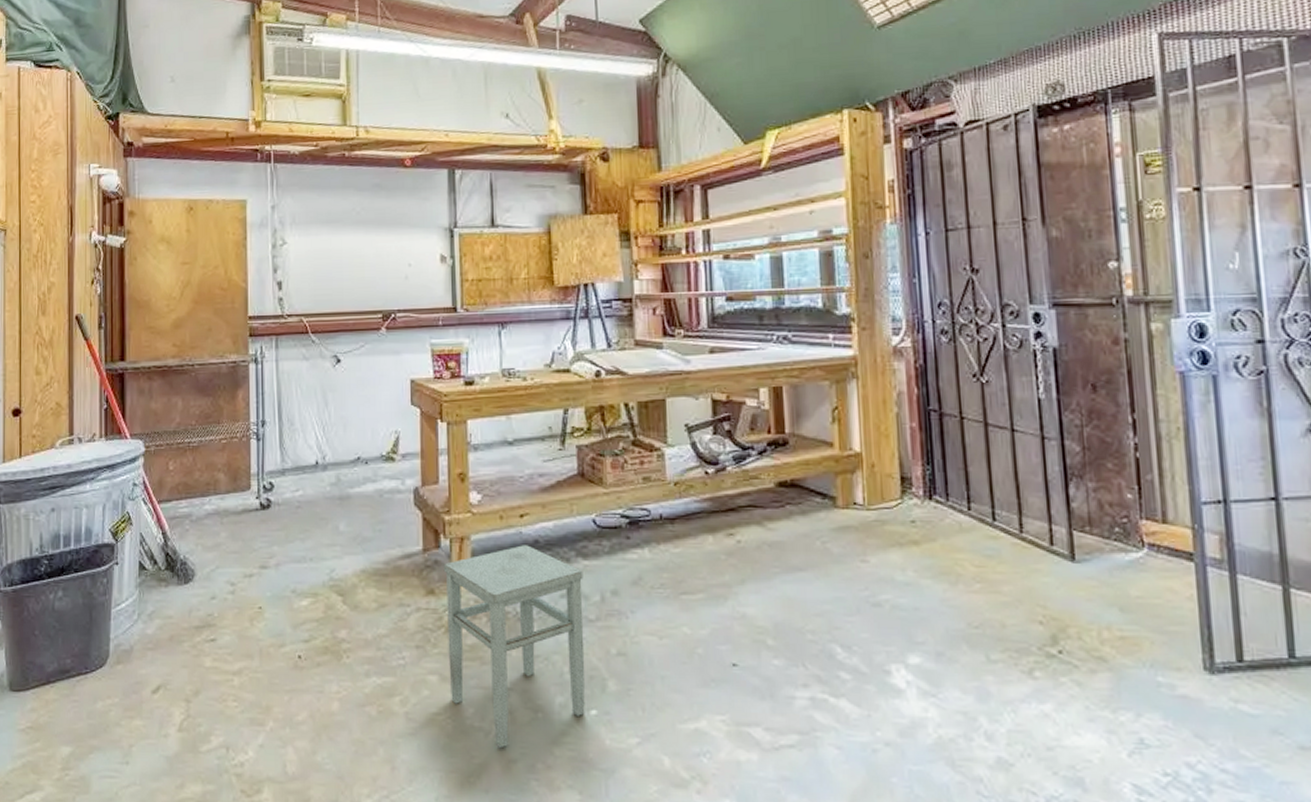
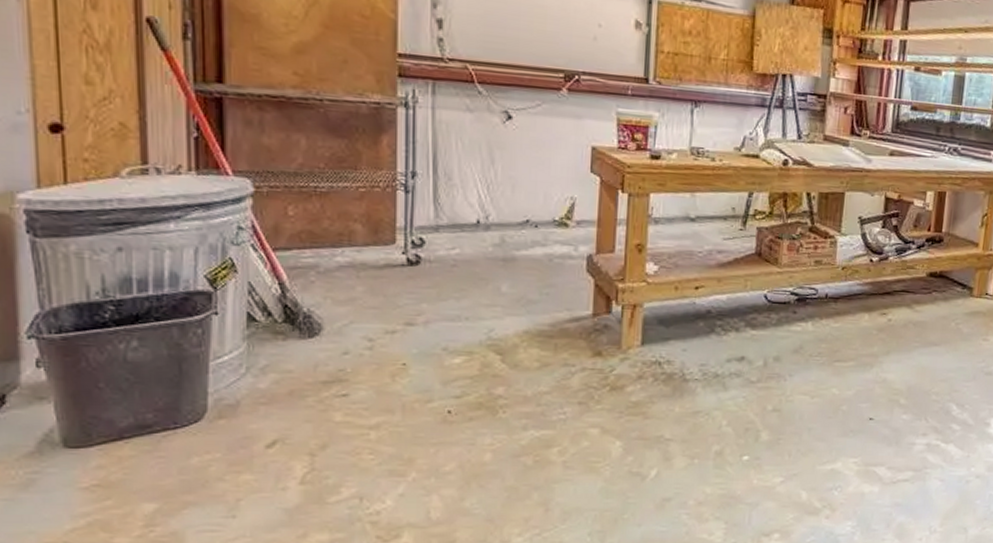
stool: present [443,545,585,749] -> none [611,314,750,490]

